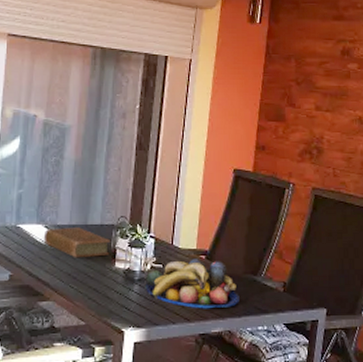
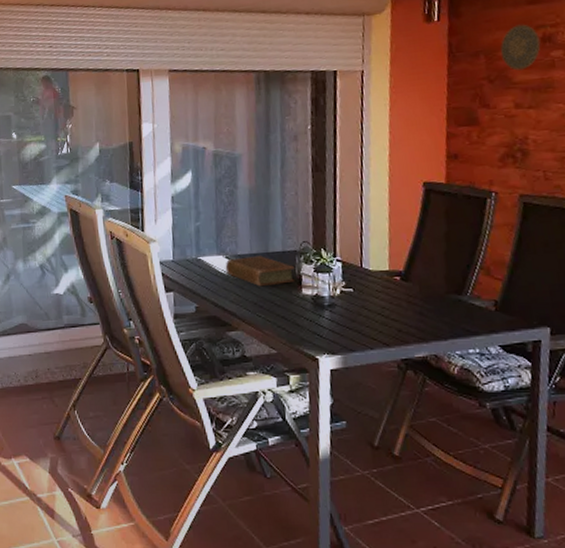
fruit bowl: present [145,259,240,309] -> none [335,280,444,333]
decorative plate: none [309,36,341,77] -> present [500,24,541,71]

